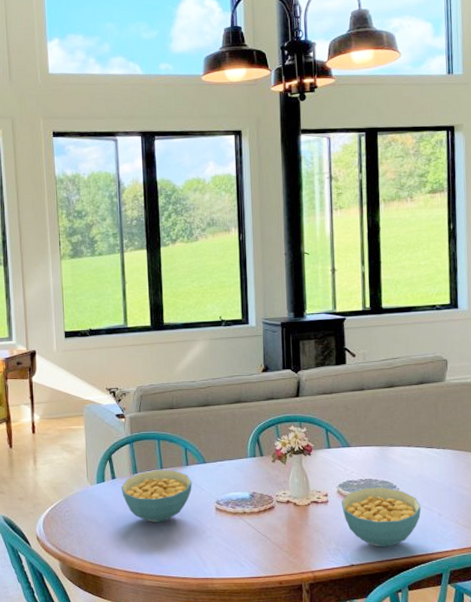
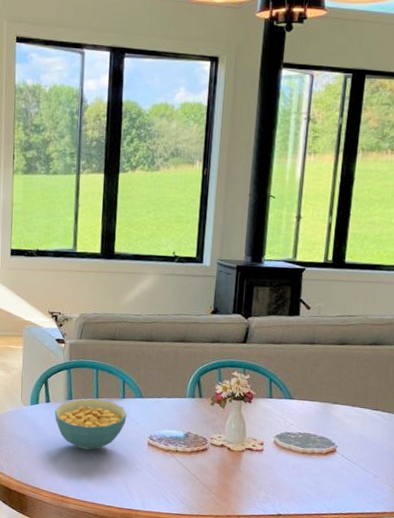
cereal bowl: present [341,487,421,548] -> none [276,441,358,502]

